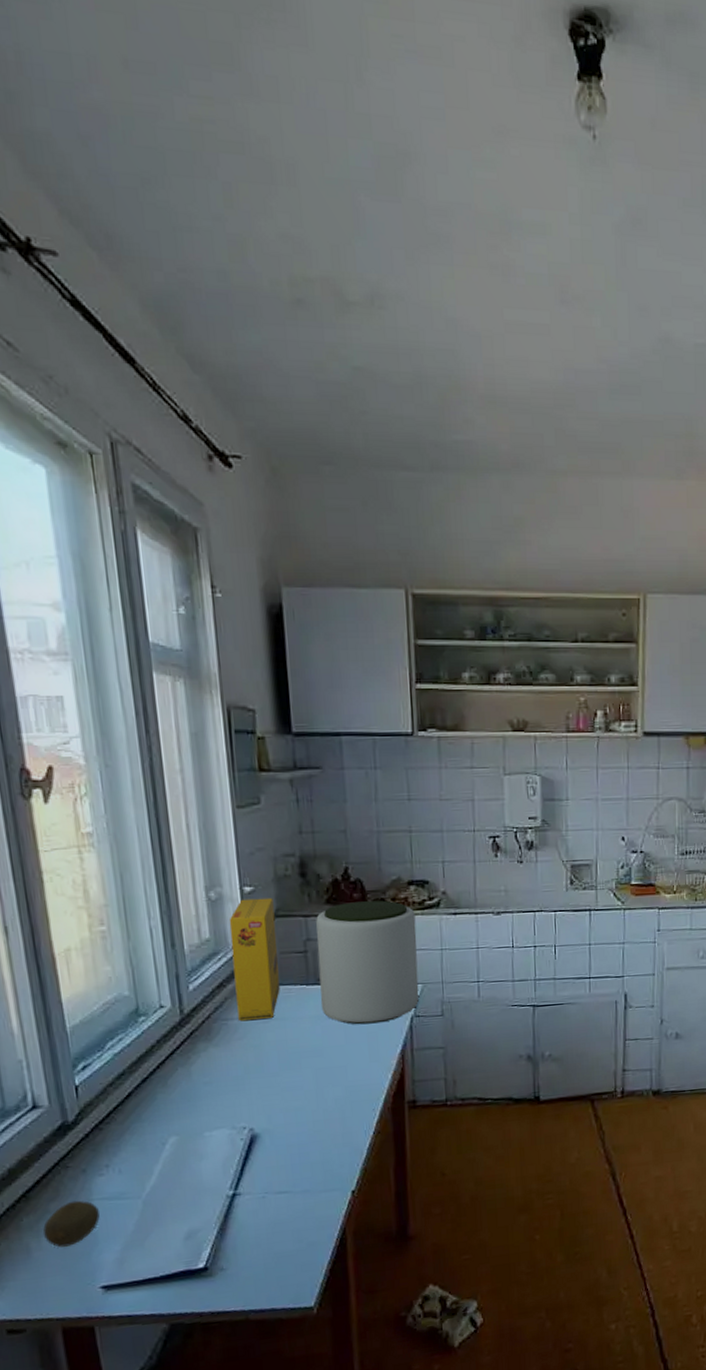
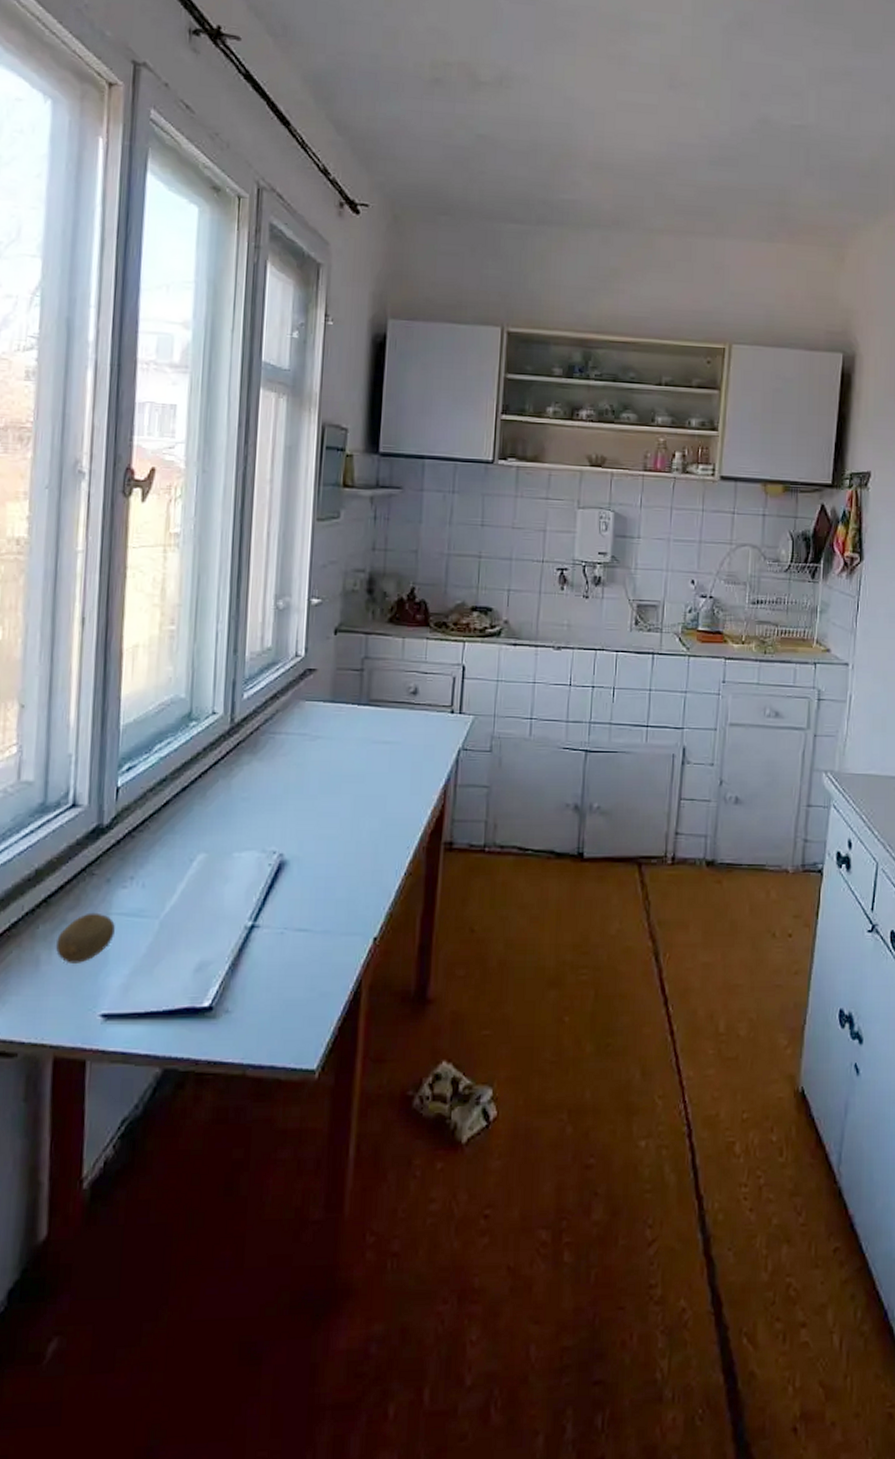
cereal box: present [229,897,280,1022] -> none [285,611,338,737]
plant pot: present [316,900,419,1025] -> none [370,623,475,753]

